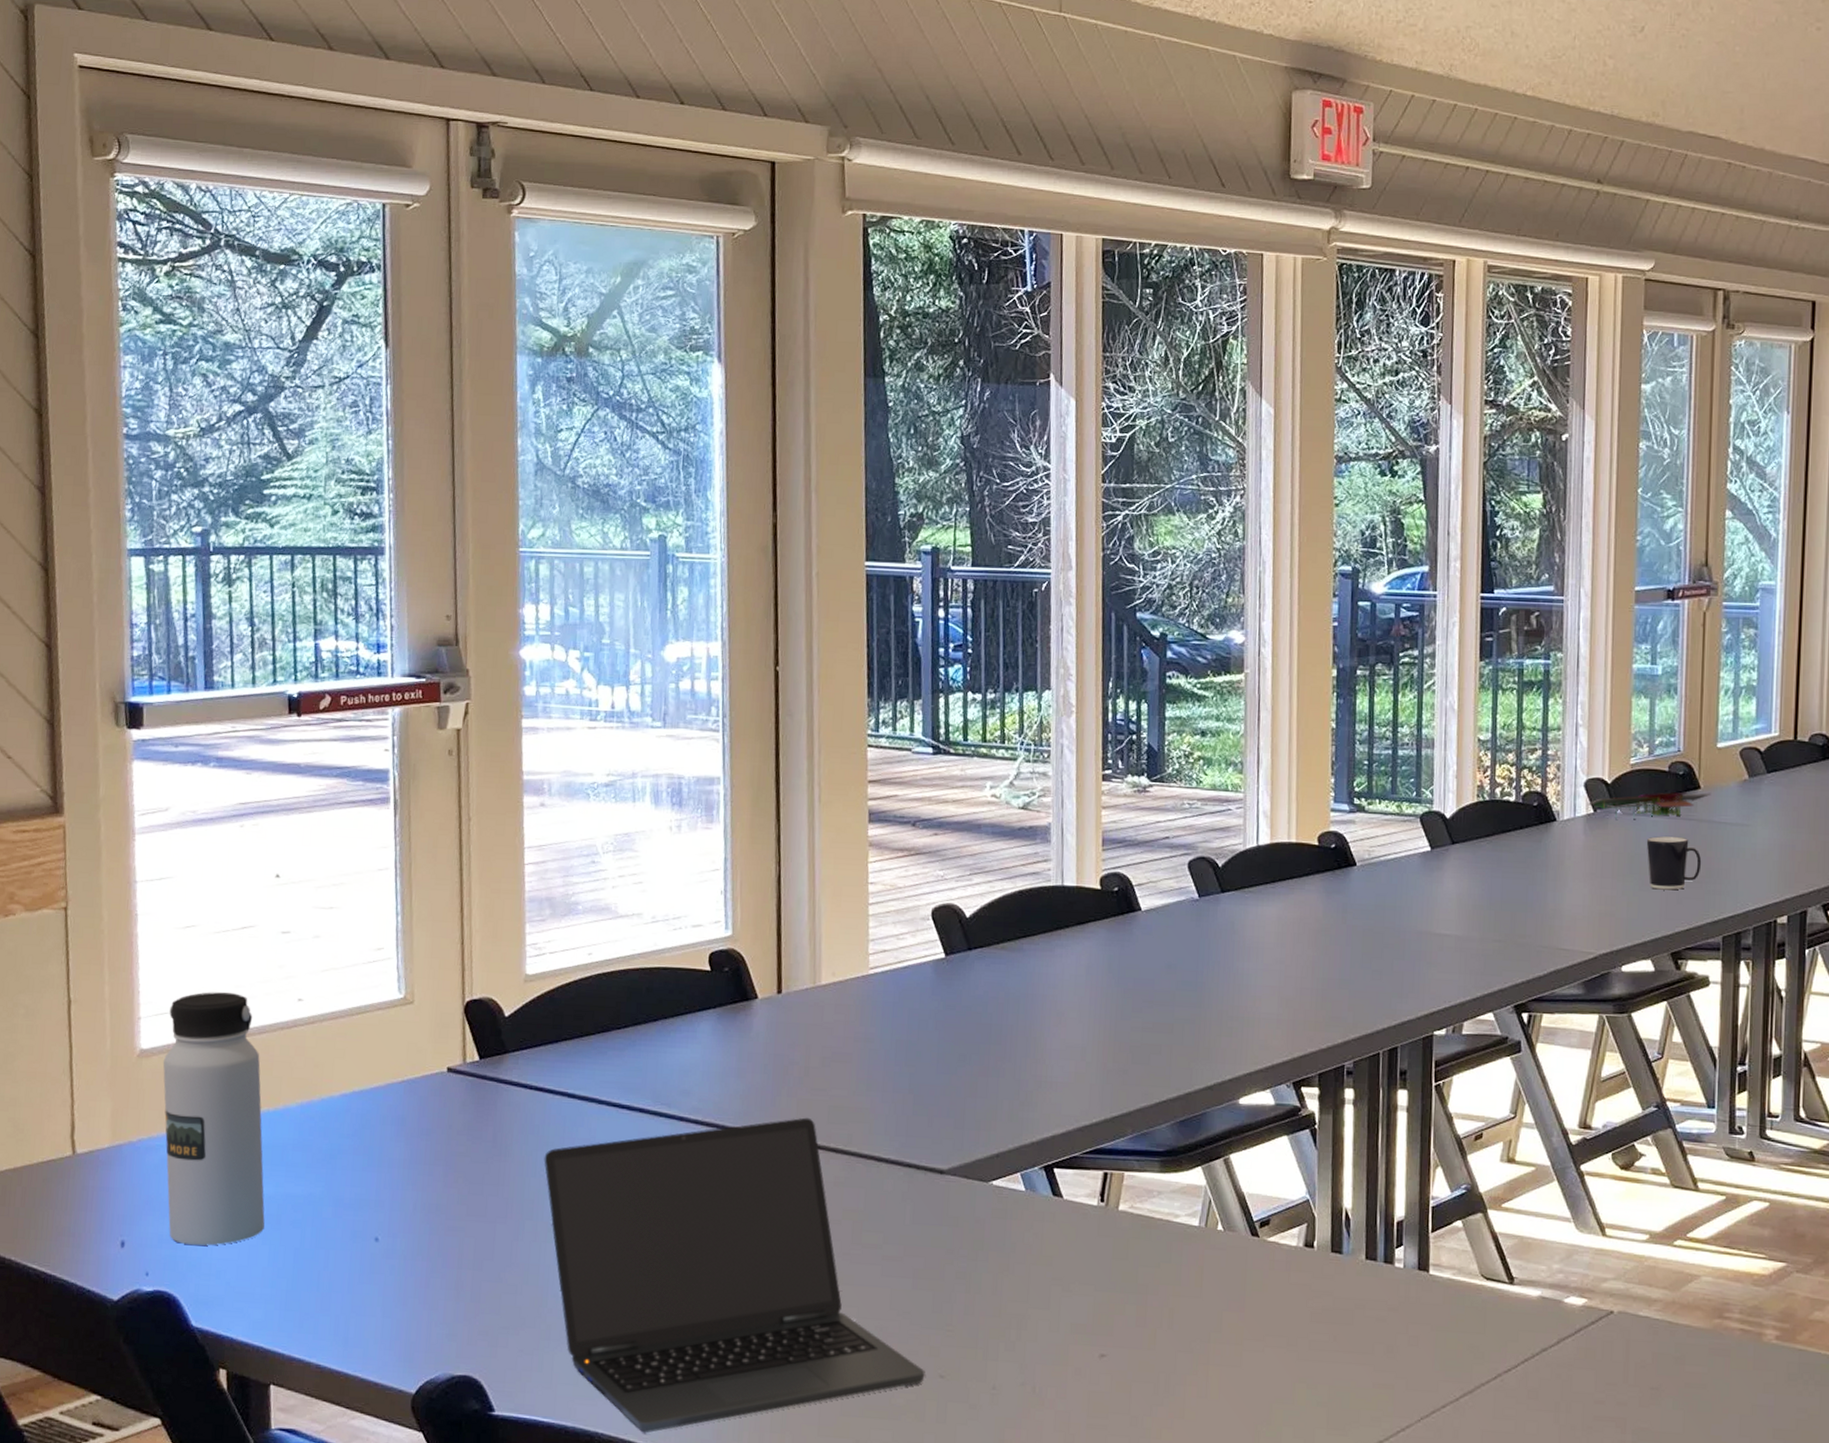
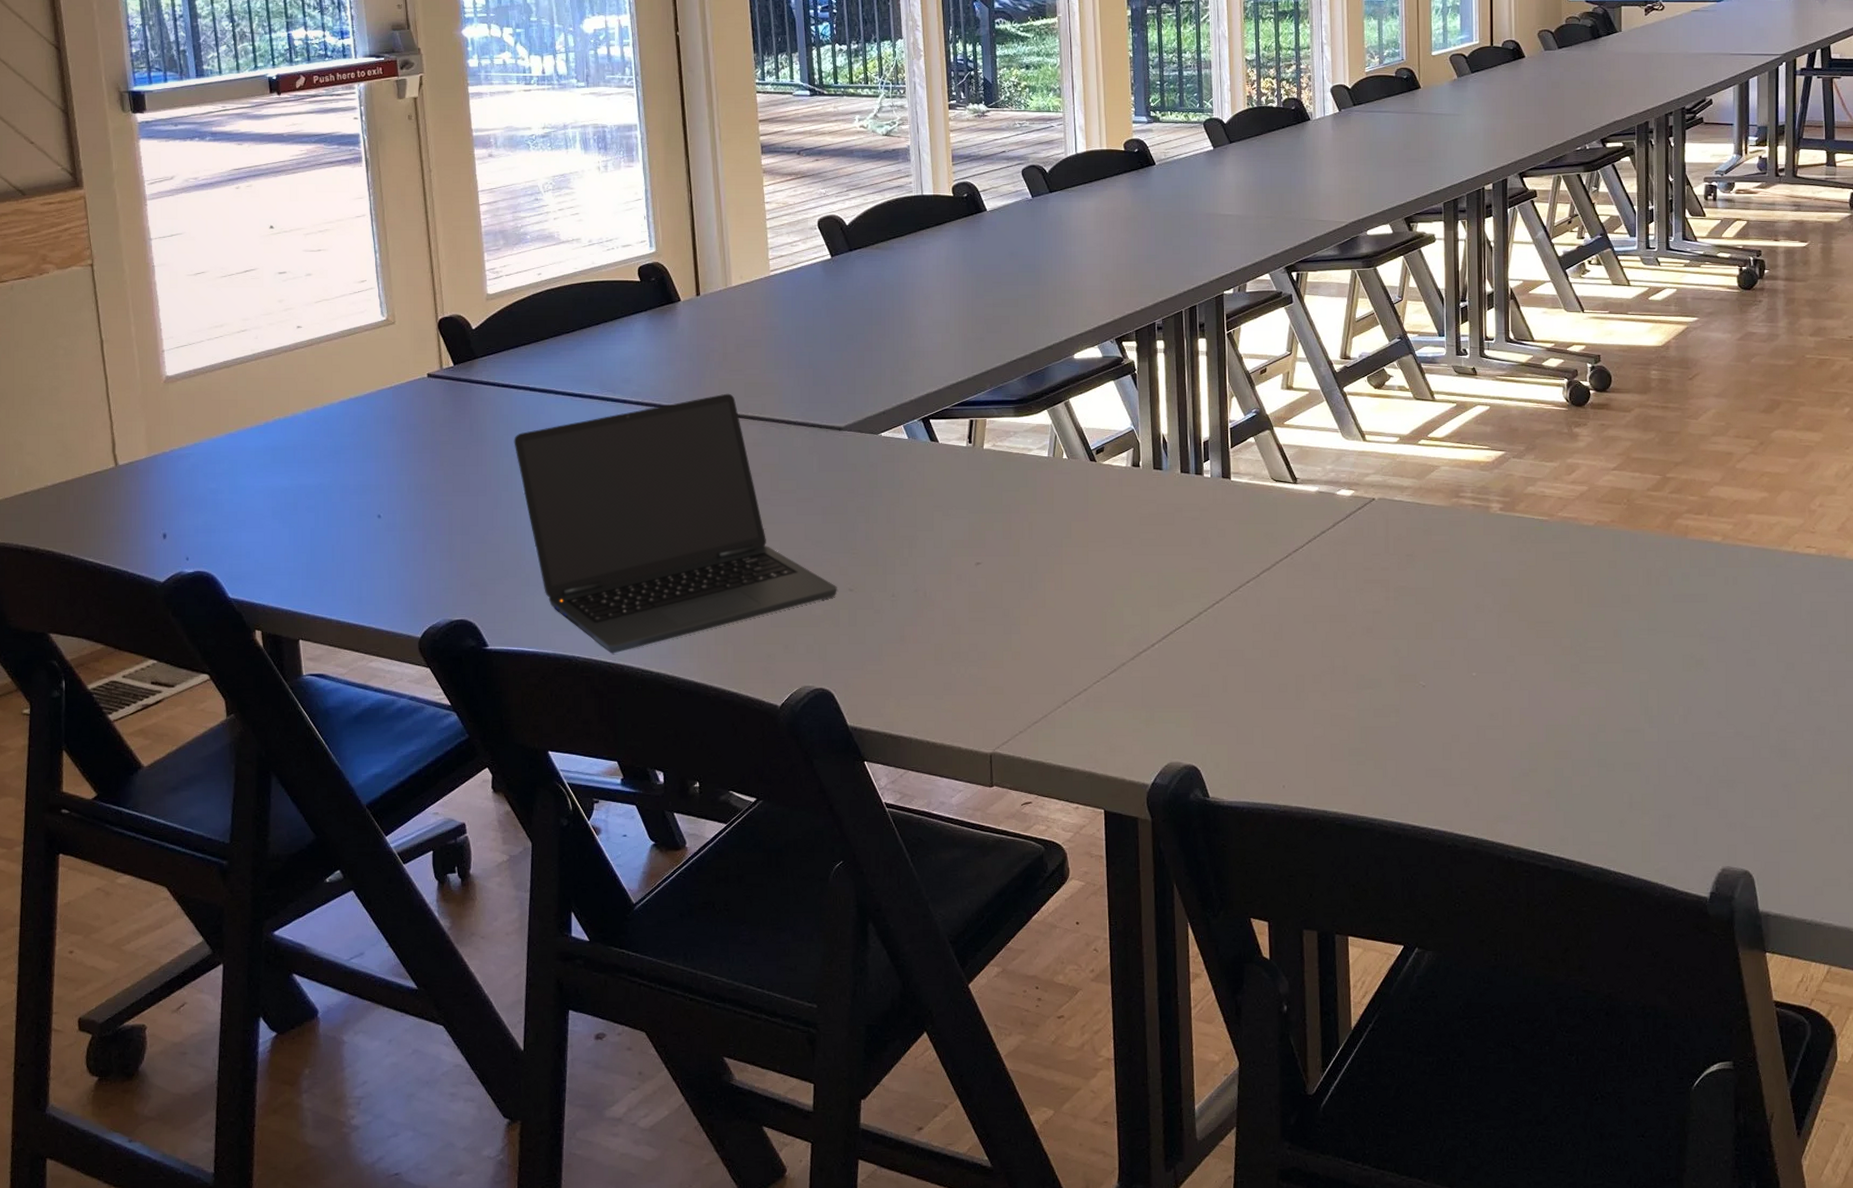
water bottle: present [162,992,265,1246] -> none [186,325,284,532]
papers: present [1587,791,1712,819] -> none [1333,91,1430,116]
mug: present [1646,836,1702,891] -> none [1381,126,1425,169]

